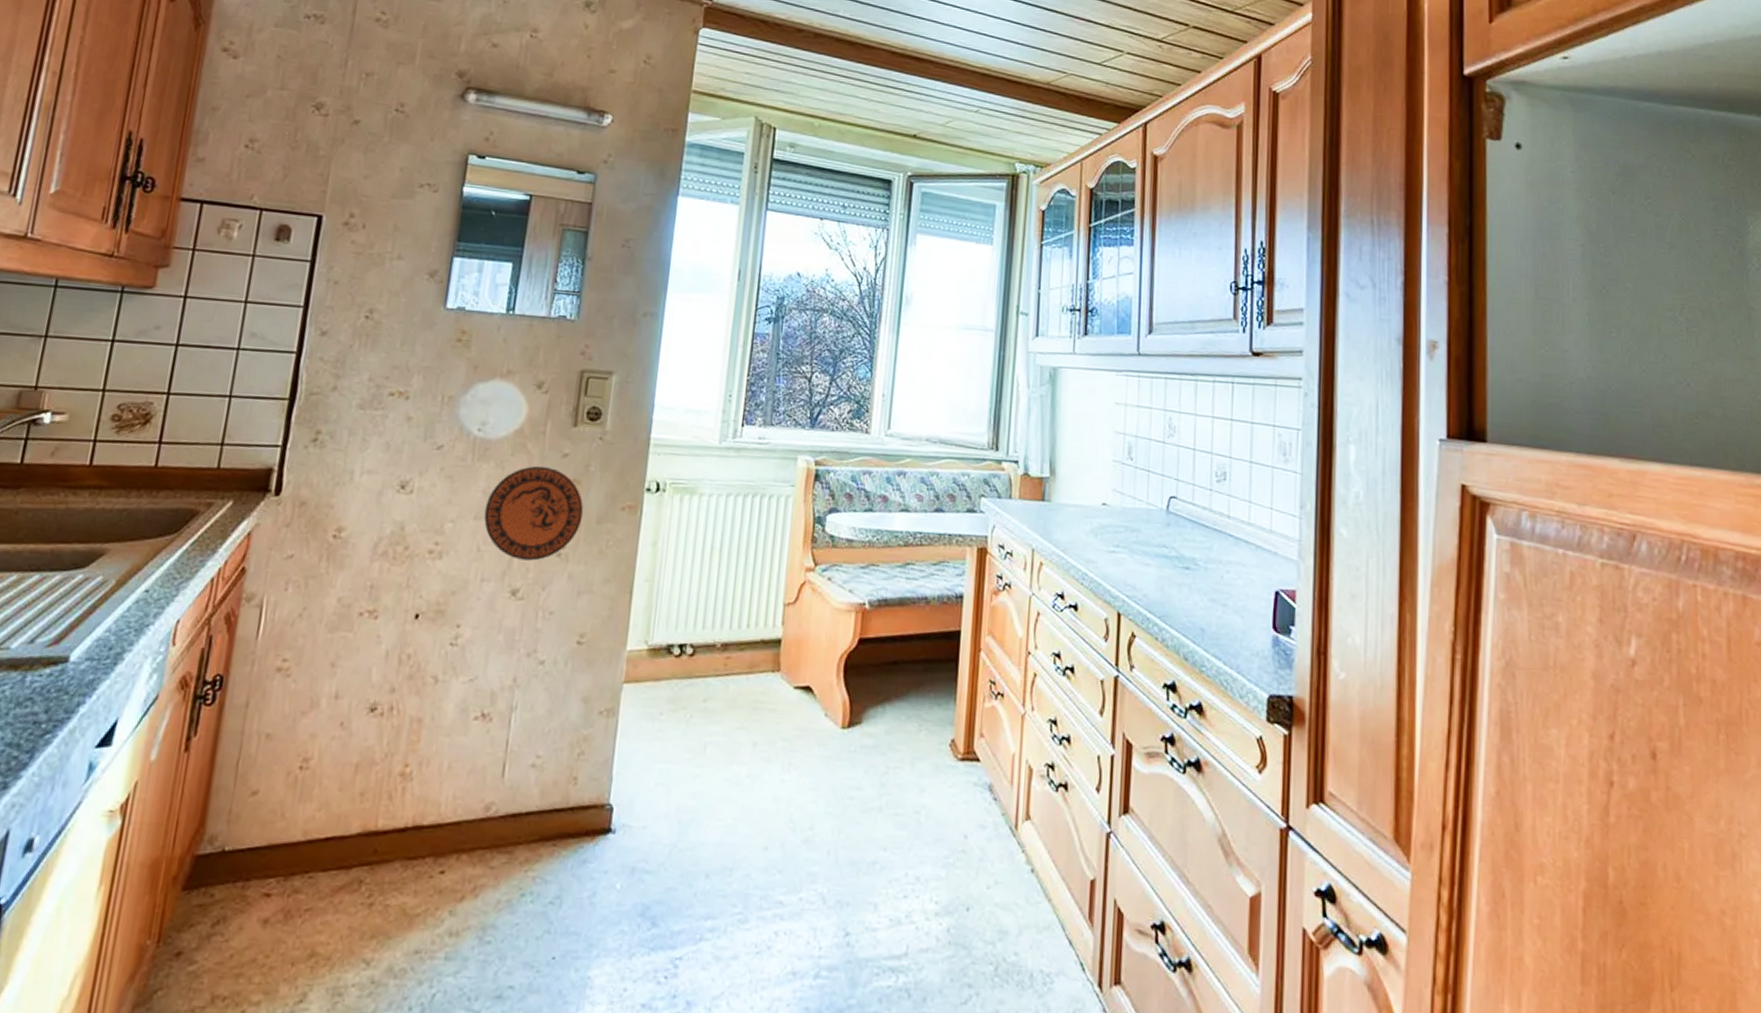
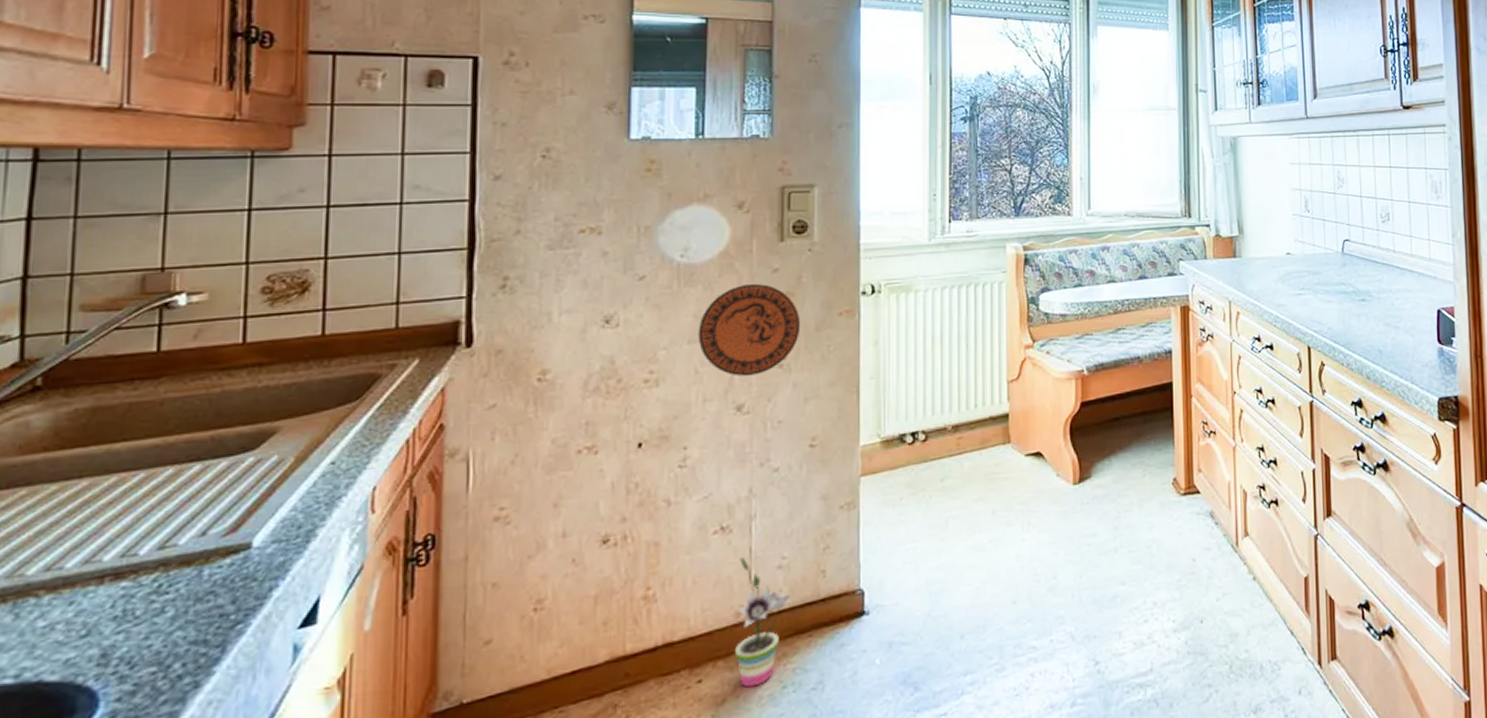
potted plant: none [478,748,543,889] -> present [734,556,795,688]

